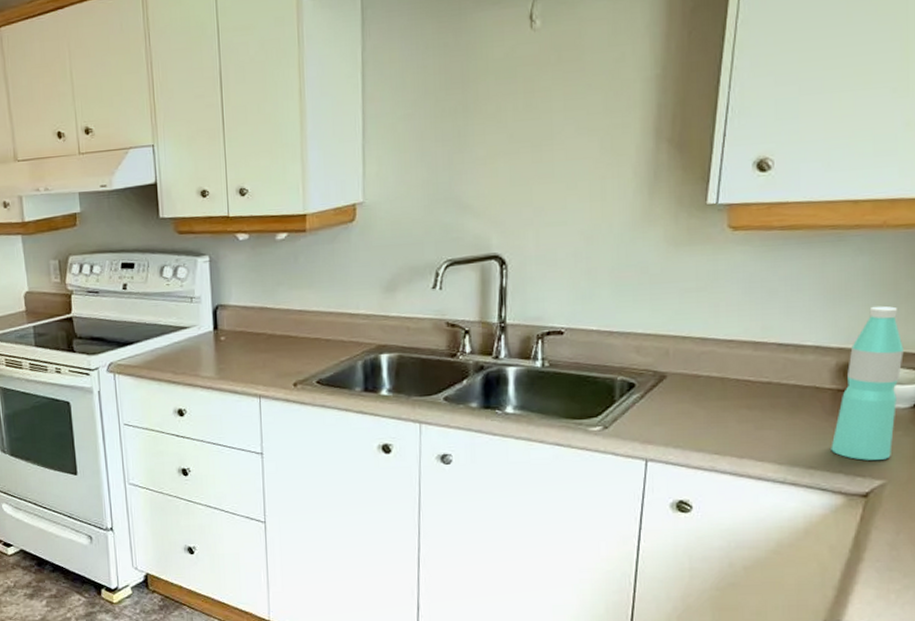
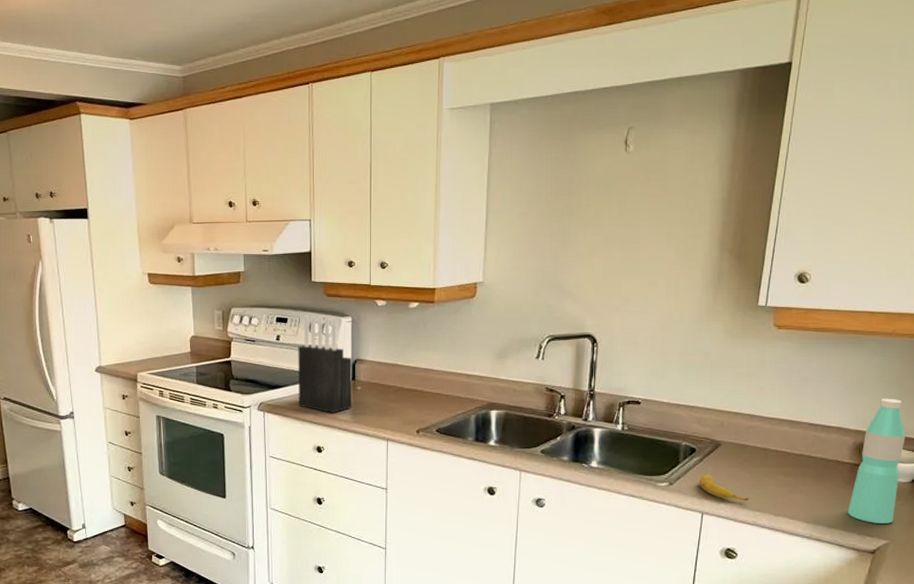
knife block: none [148,257,215,370] -> present [298,315,352,413]
banana: none [640,413,705,443] -> present [699,474,750,501]

